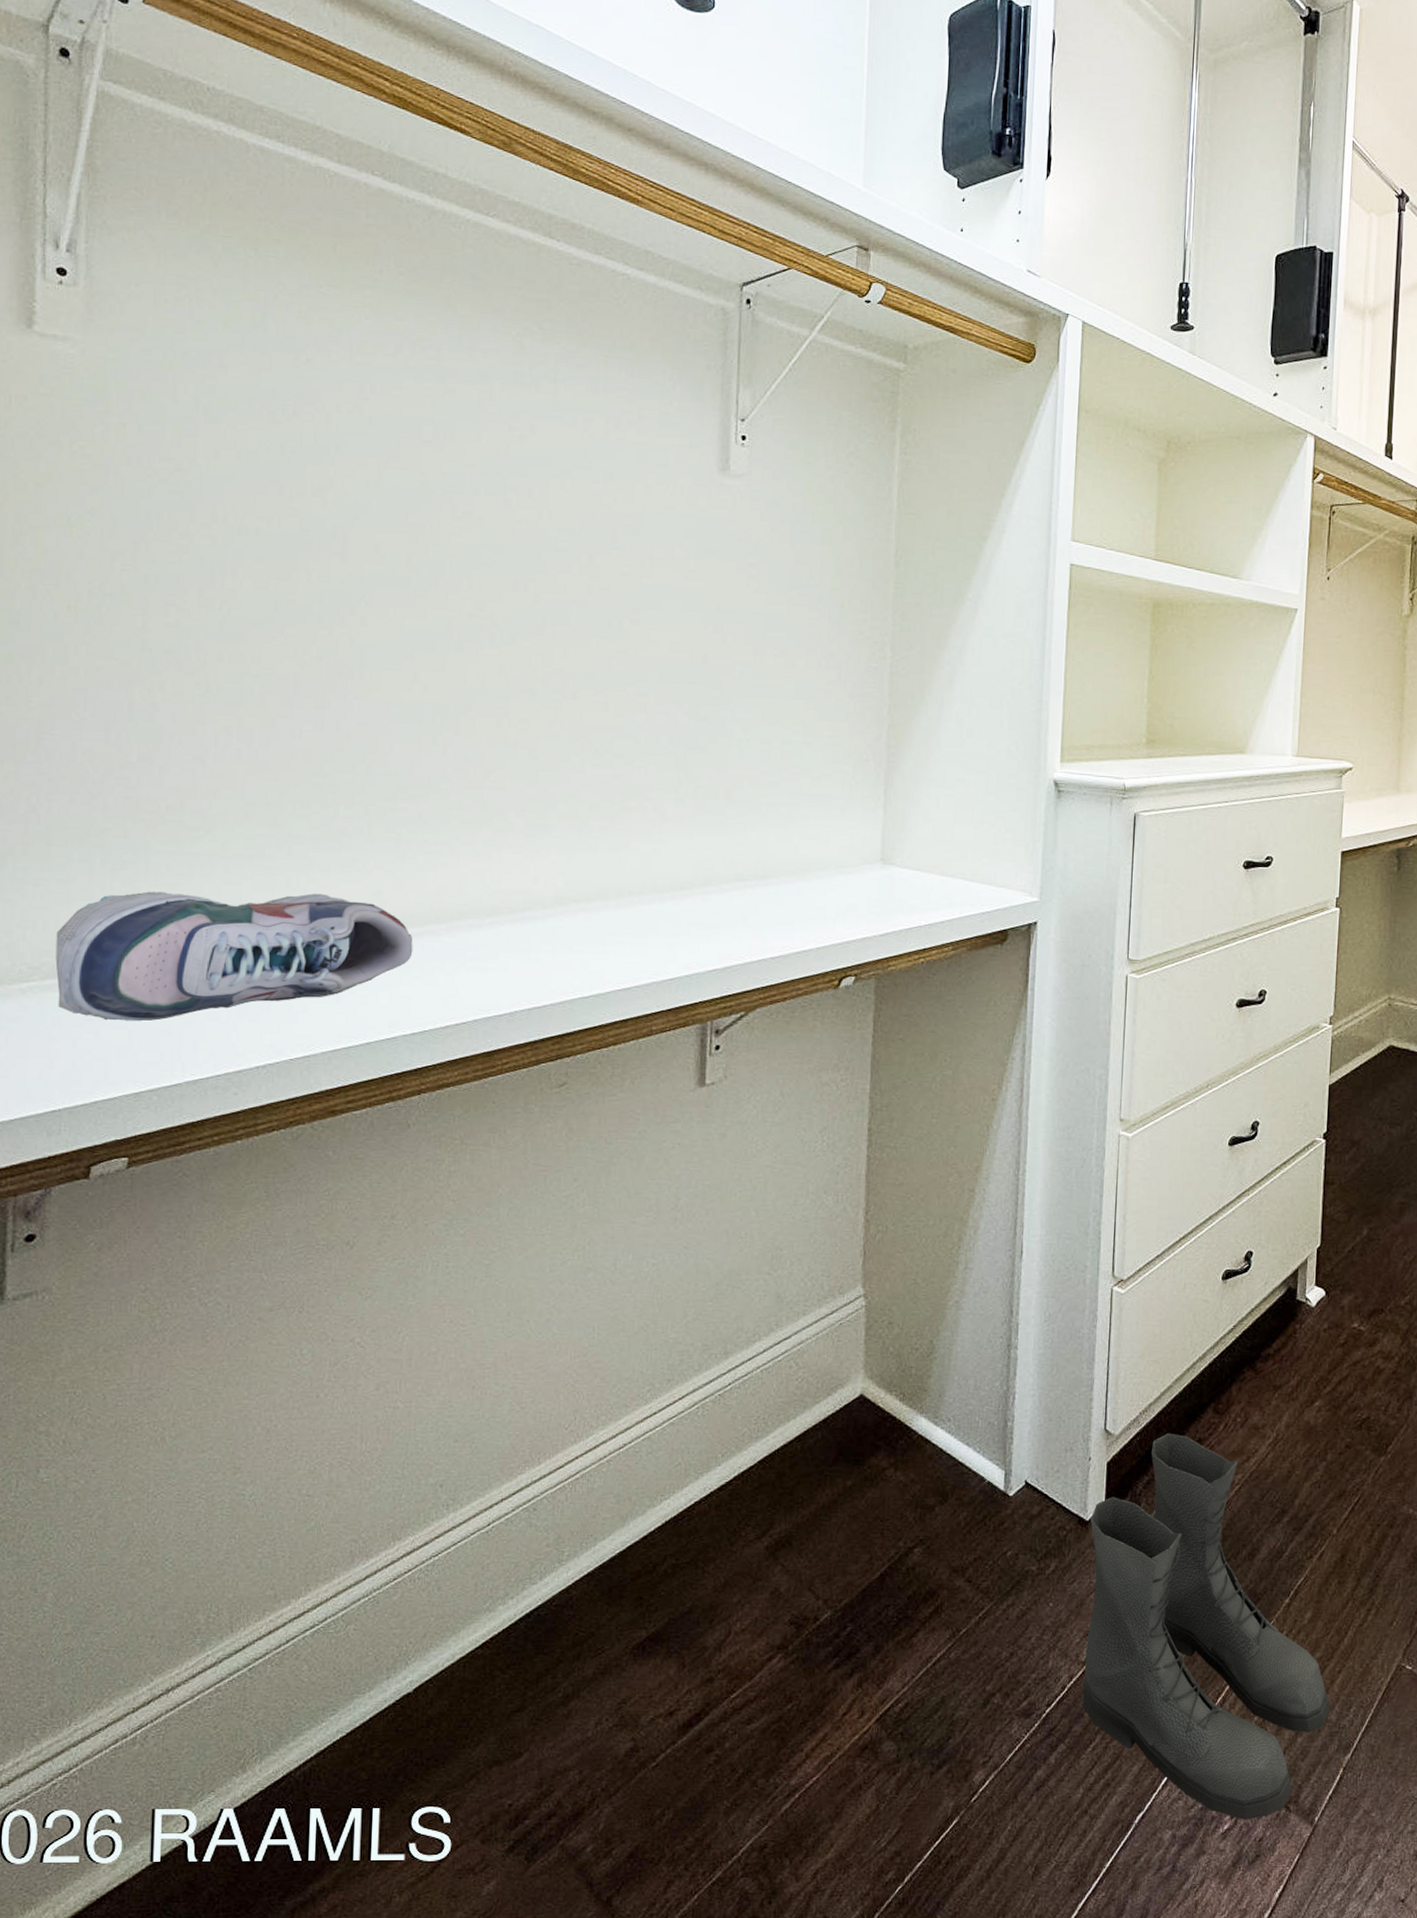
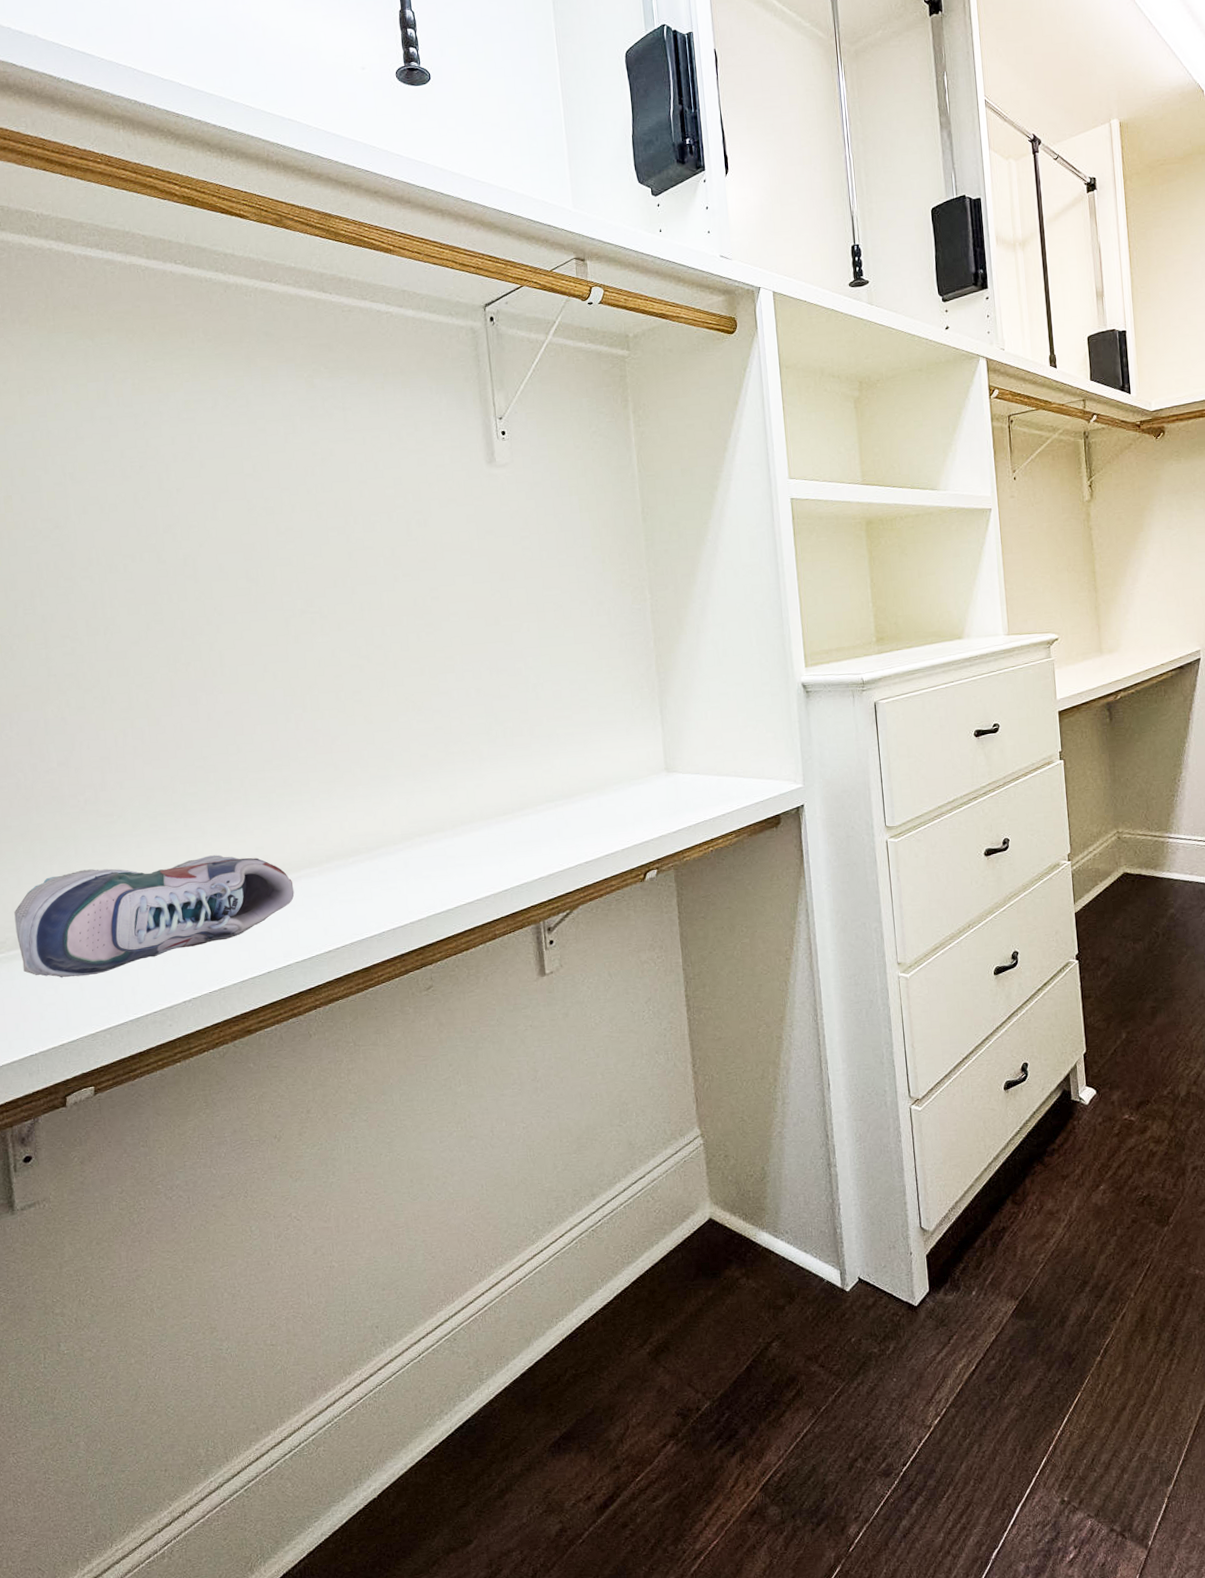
boot: present [1082,1433,1331,1820] -> none [918,1225,1150,1549]

